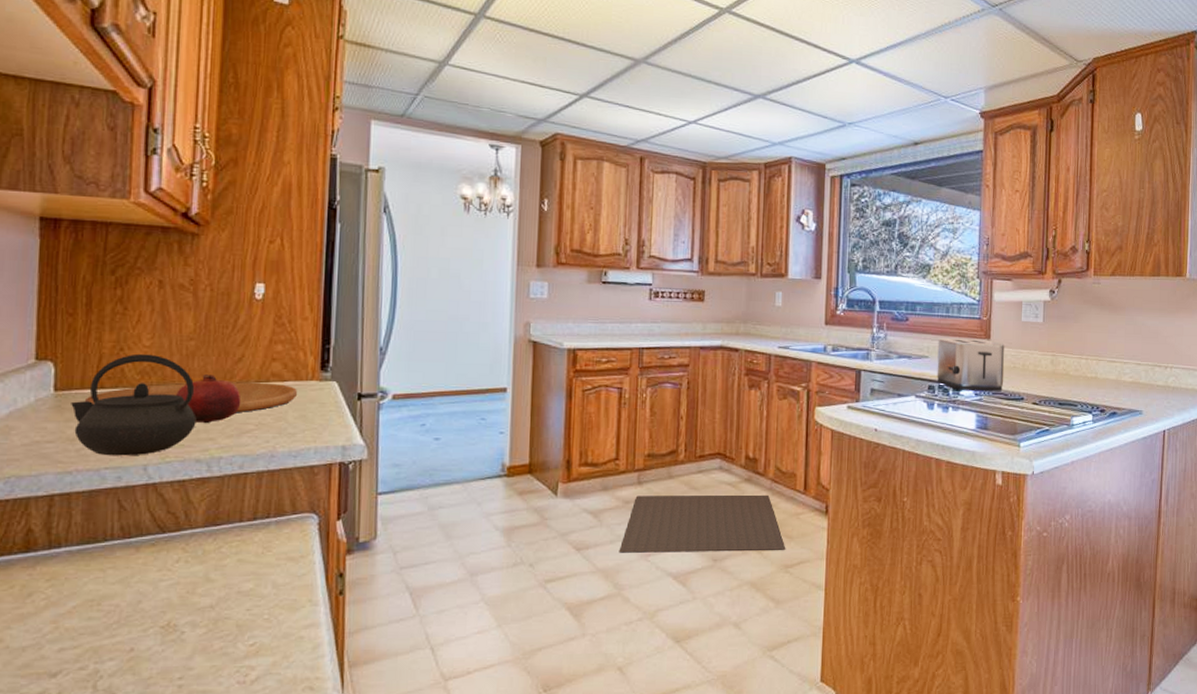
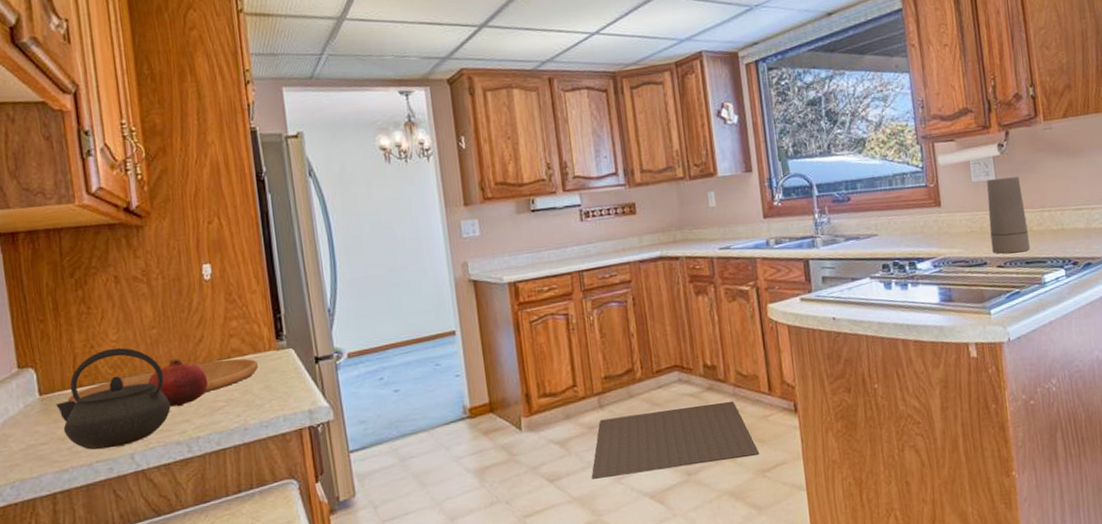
toaster: present [937,337,1005,392] -> none [885,207,963,266]
canister: none [1030,322,1065,393] -> present [987,176,1030,254]

